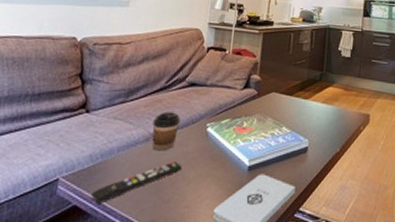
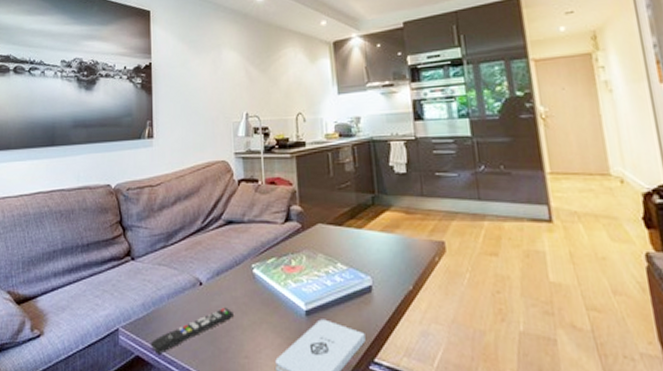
coffee cup: present [152,112,181,151] -> none [196,254,224,297]

